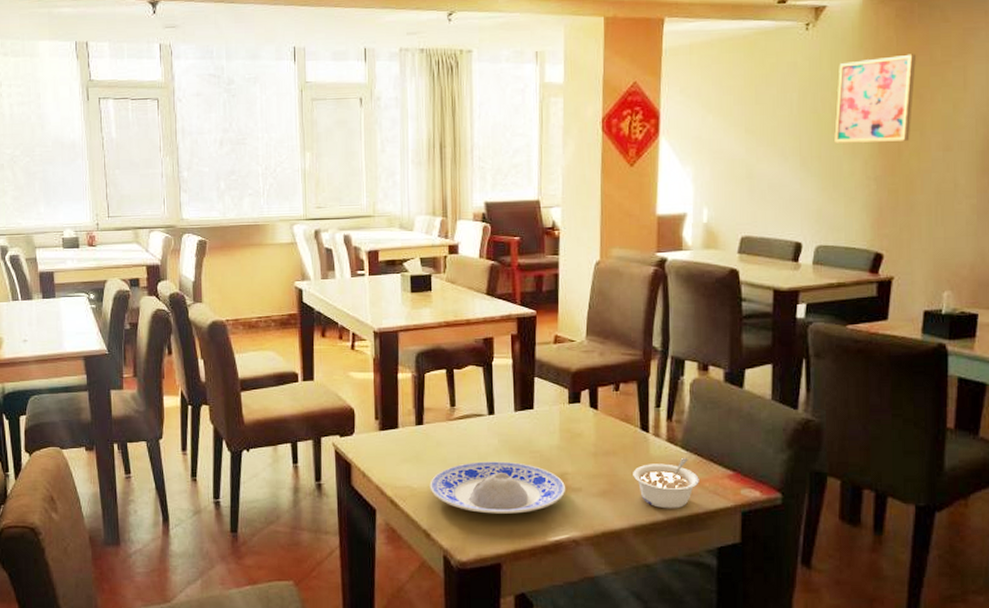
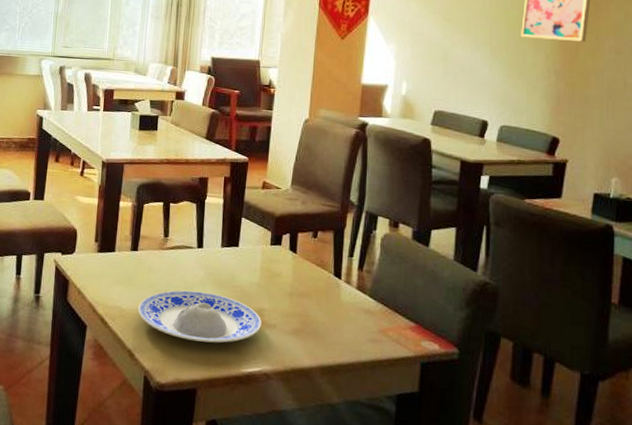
legume: present [633,458,699,509] -> none [324,306,384,354]

